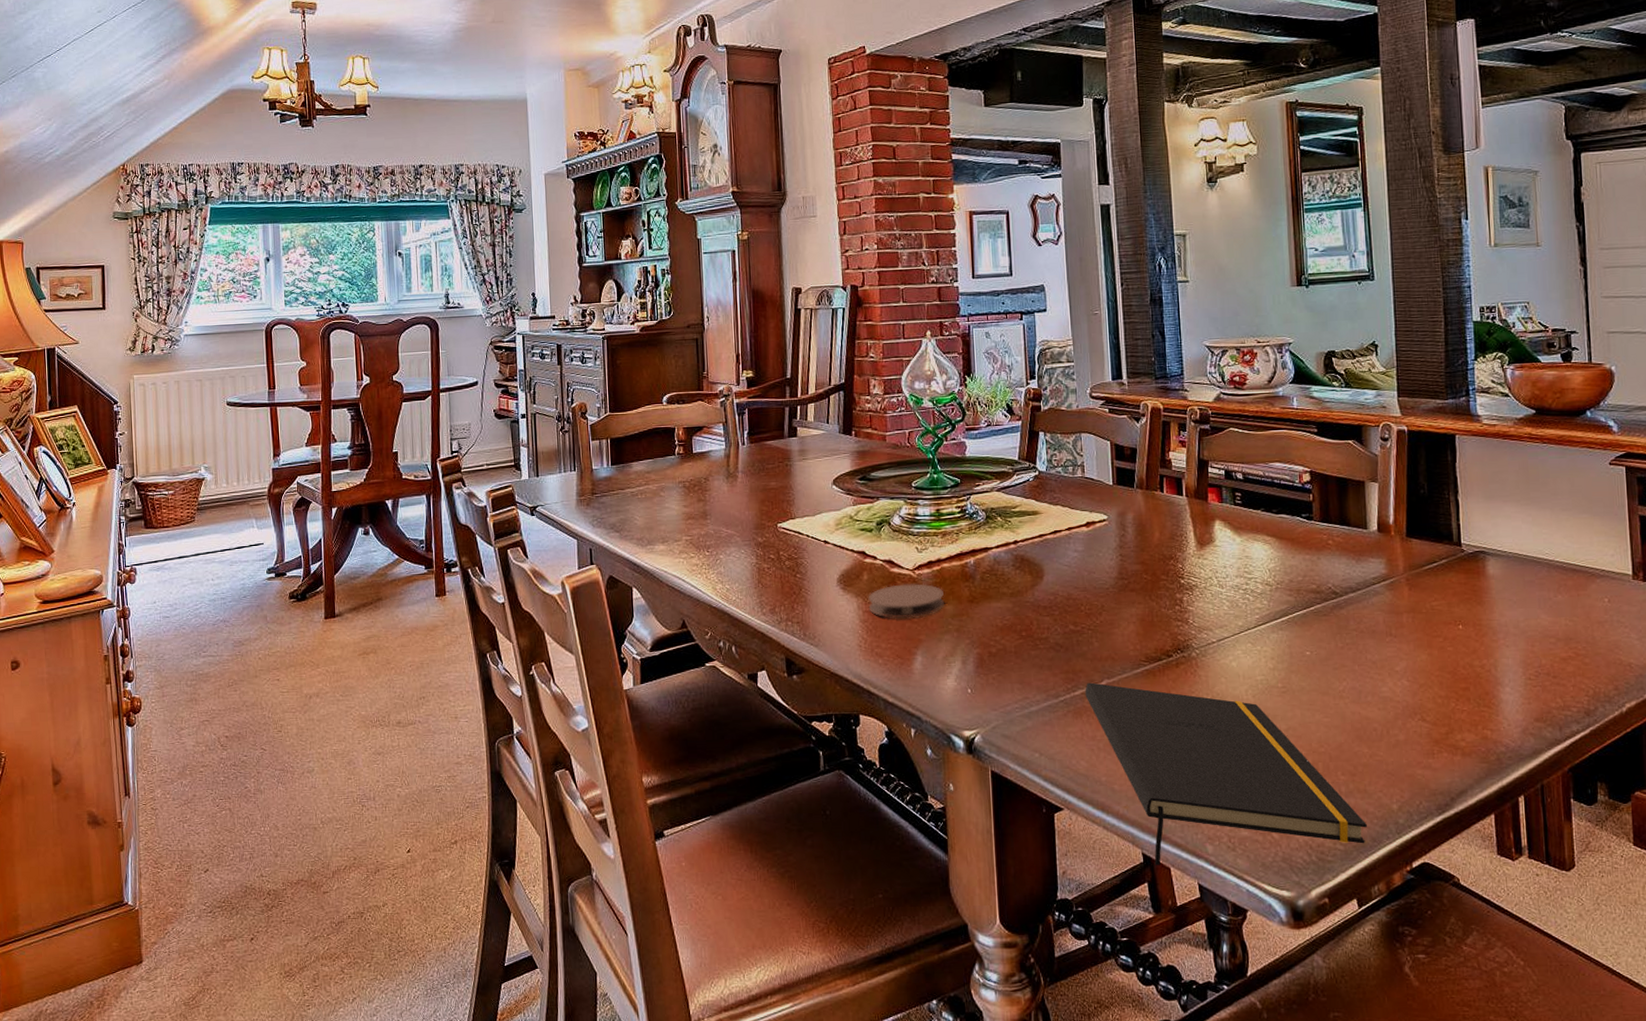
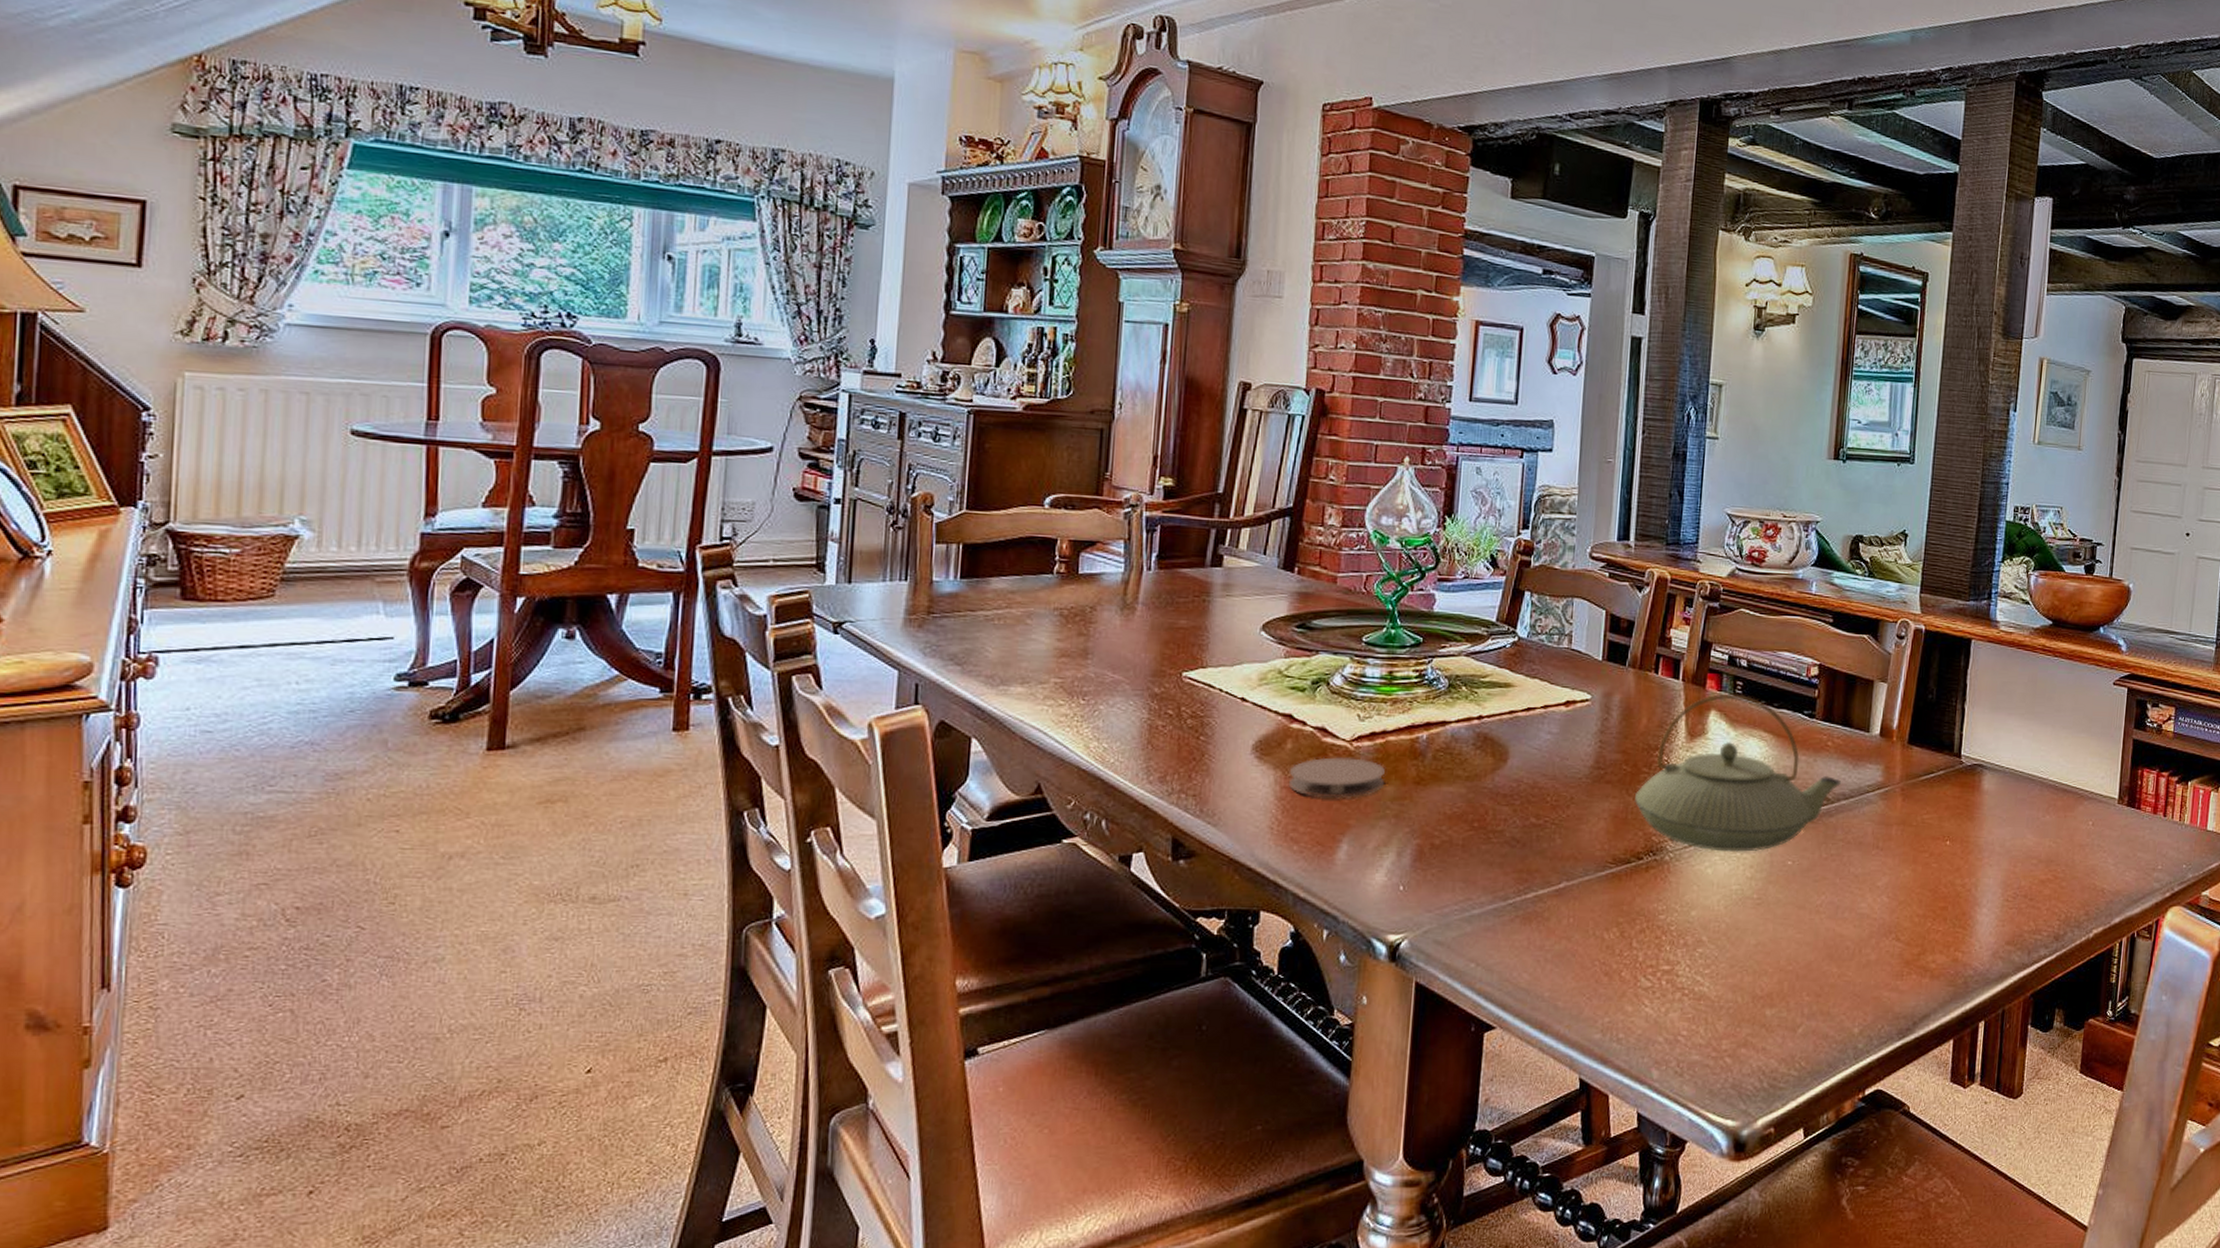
notepad: present [1085,682,1367,866] -> none [1538,884,1825,1093]
teapot: none [1158,503,1347,646] -> present [1635,693,1842,852]

